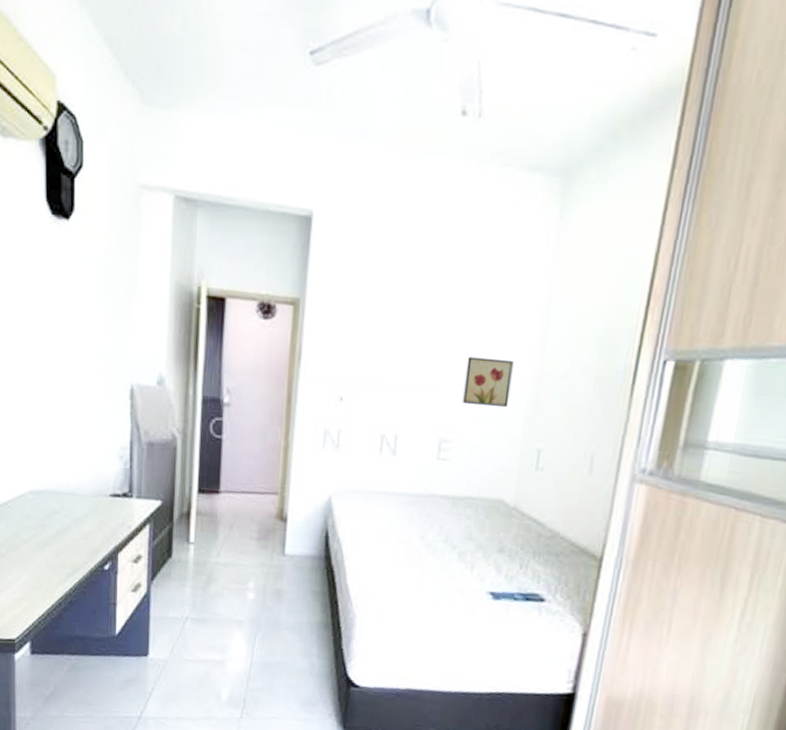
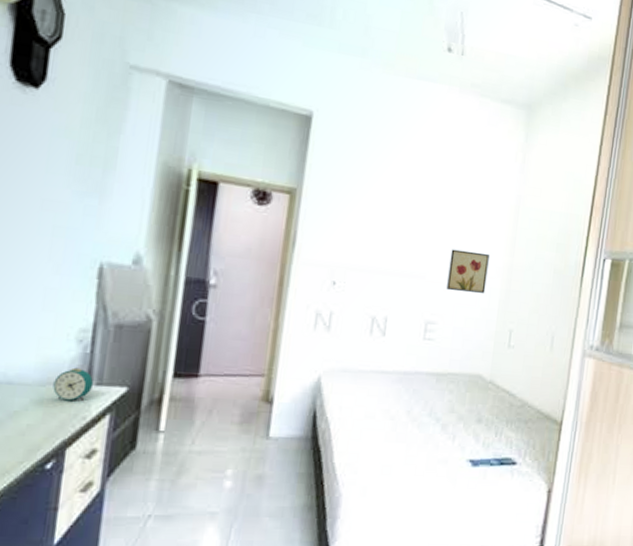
alarm clock: none [104,481,135,513] -> present [53,367,94,402]

